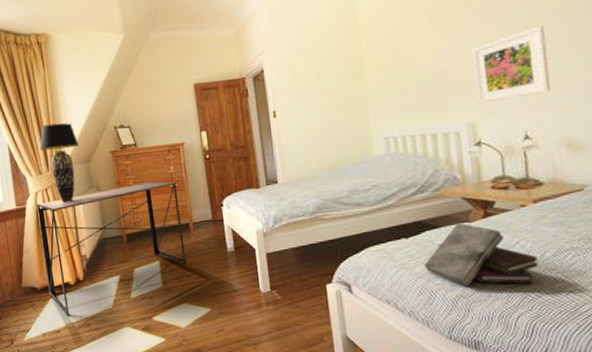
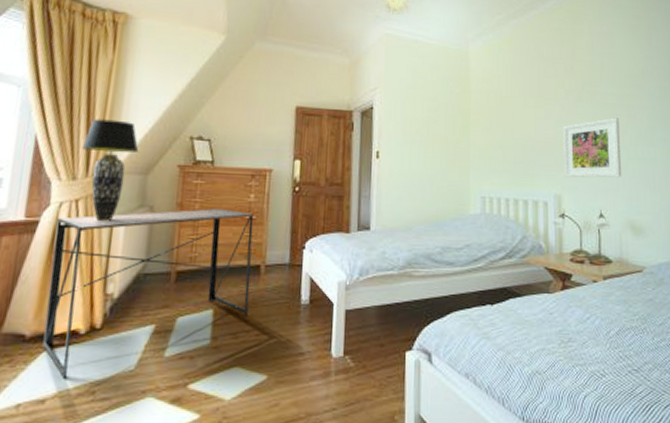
book: present [424,223,539,286] -> none [505,293,605,361]

